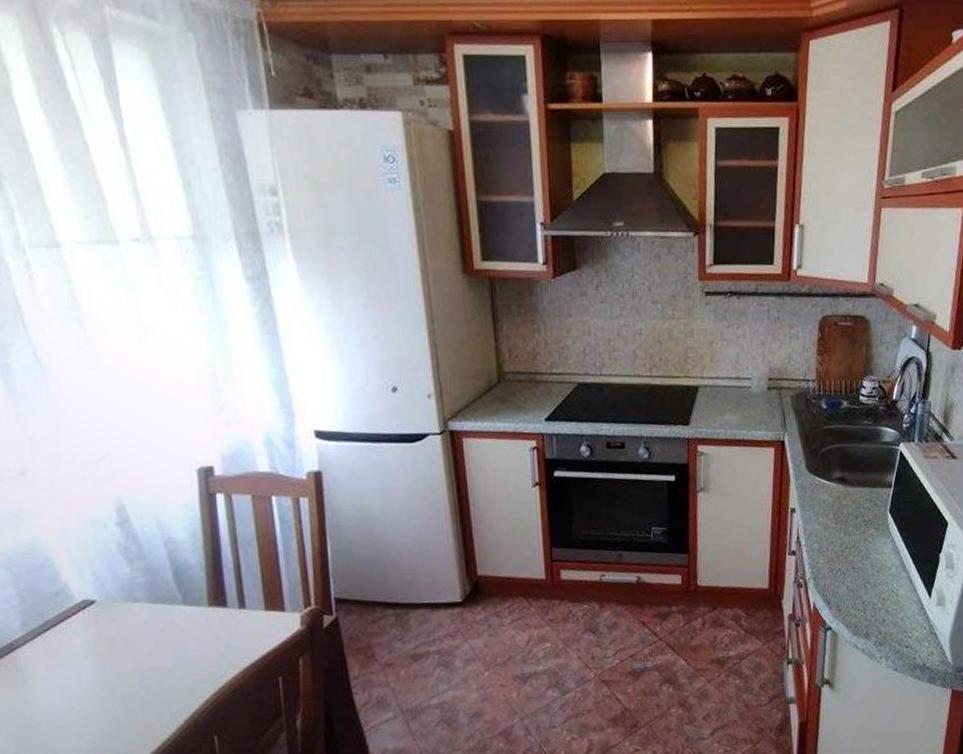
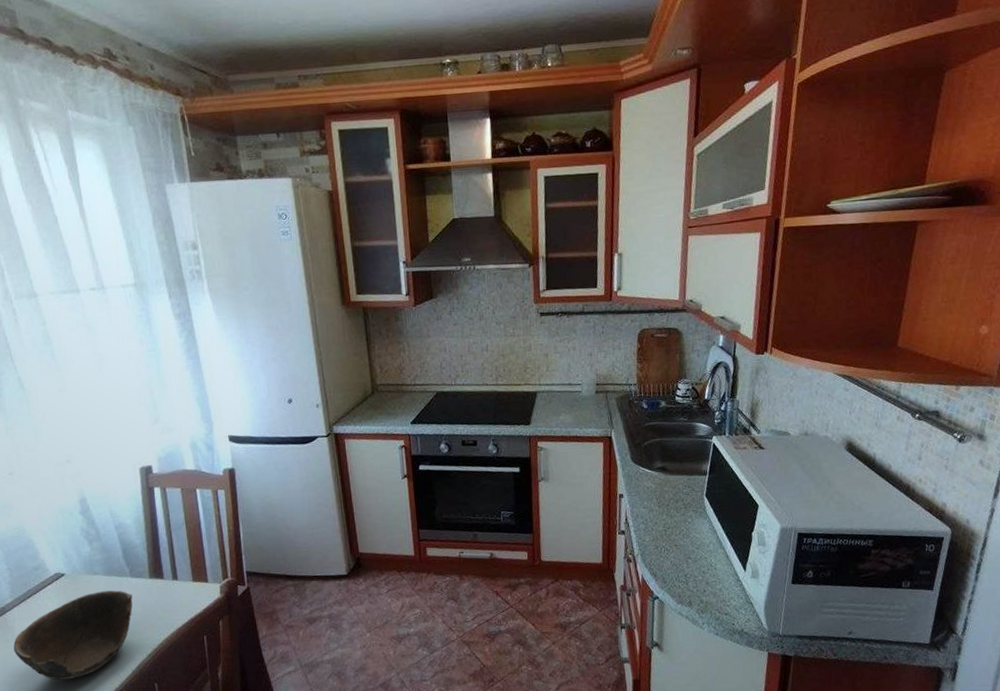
bowl: none [24,621,187,734] -> present [13,590,133,681]

